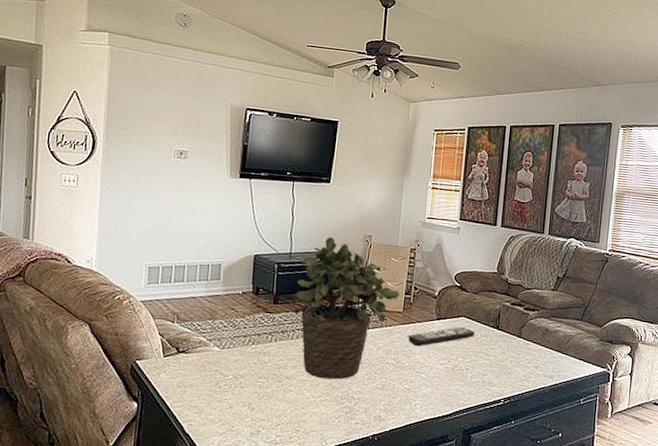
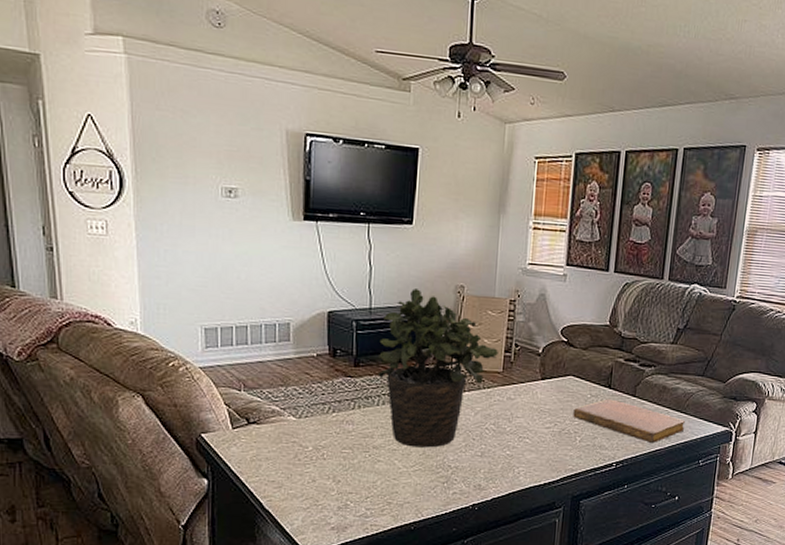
remote control: present [408,327,475,347] -> none [509,387,585,410]
notebook: none [465,339,567,381] -> present [573,399,686,443]

